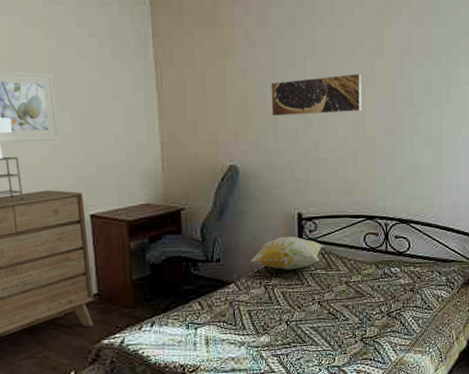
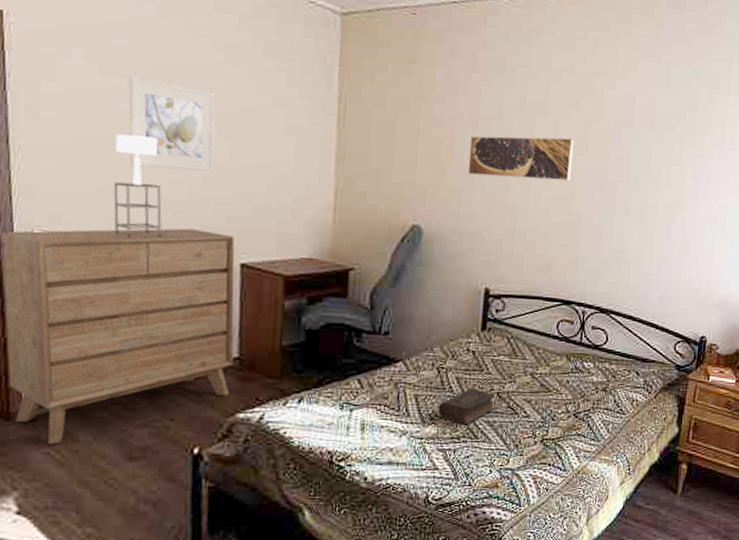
decorative pillow: present [250,236,323,270] -> none [424,313,510,353]
book: none [269,300,318,332] -> present [438,388,496,424]

